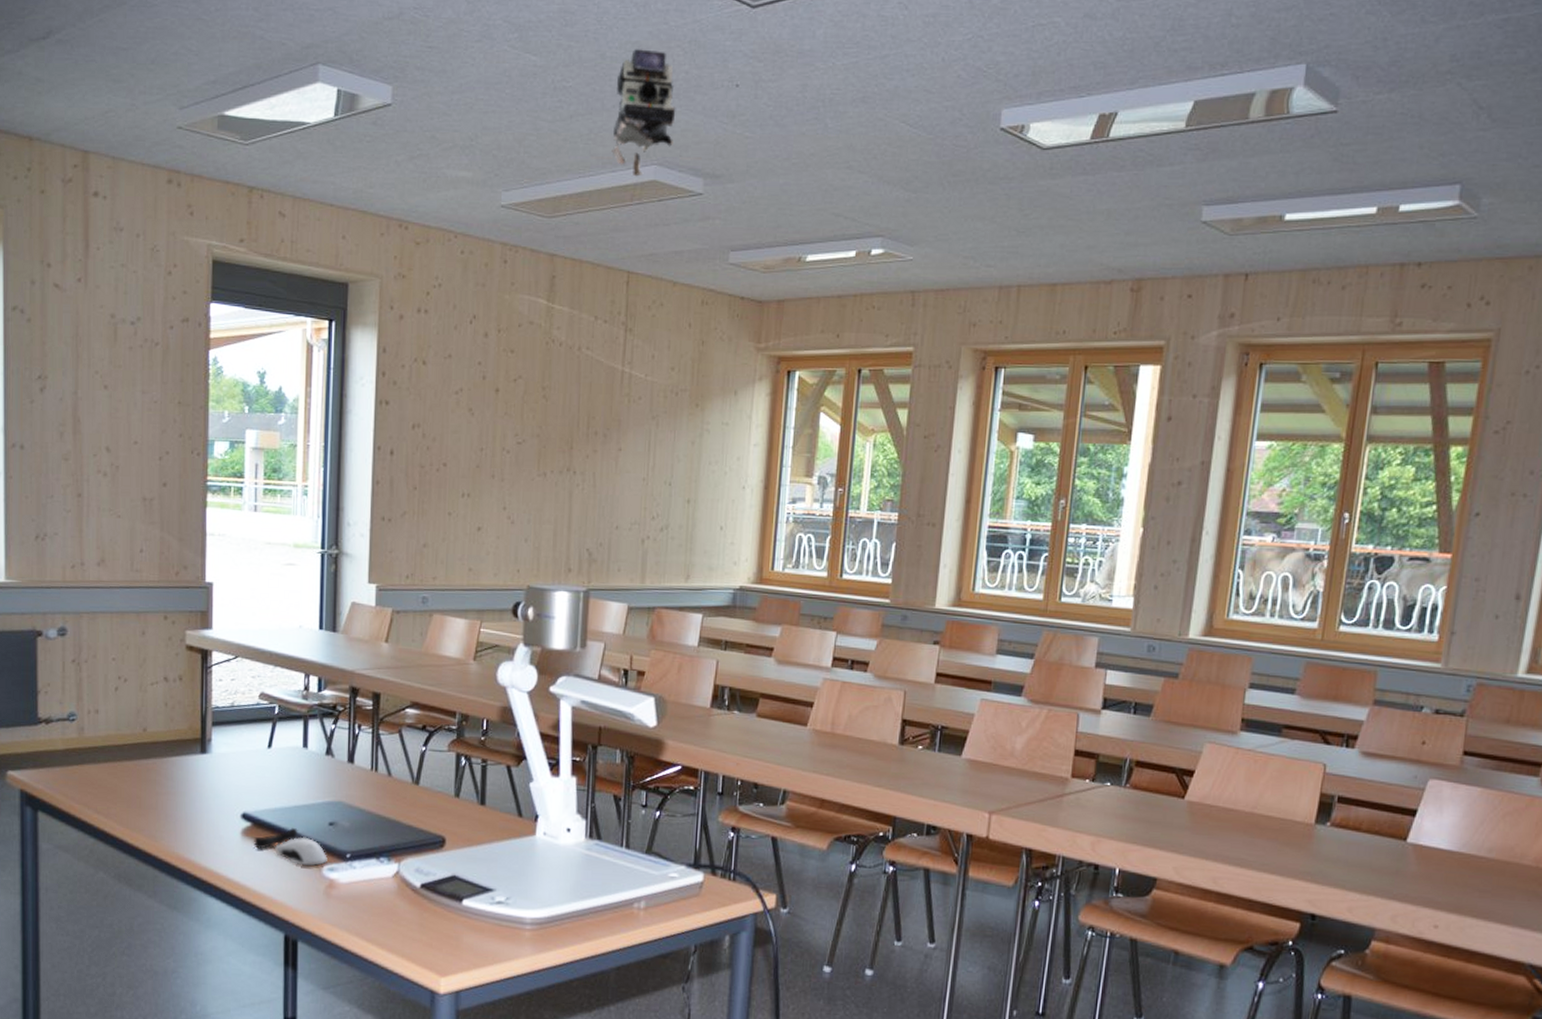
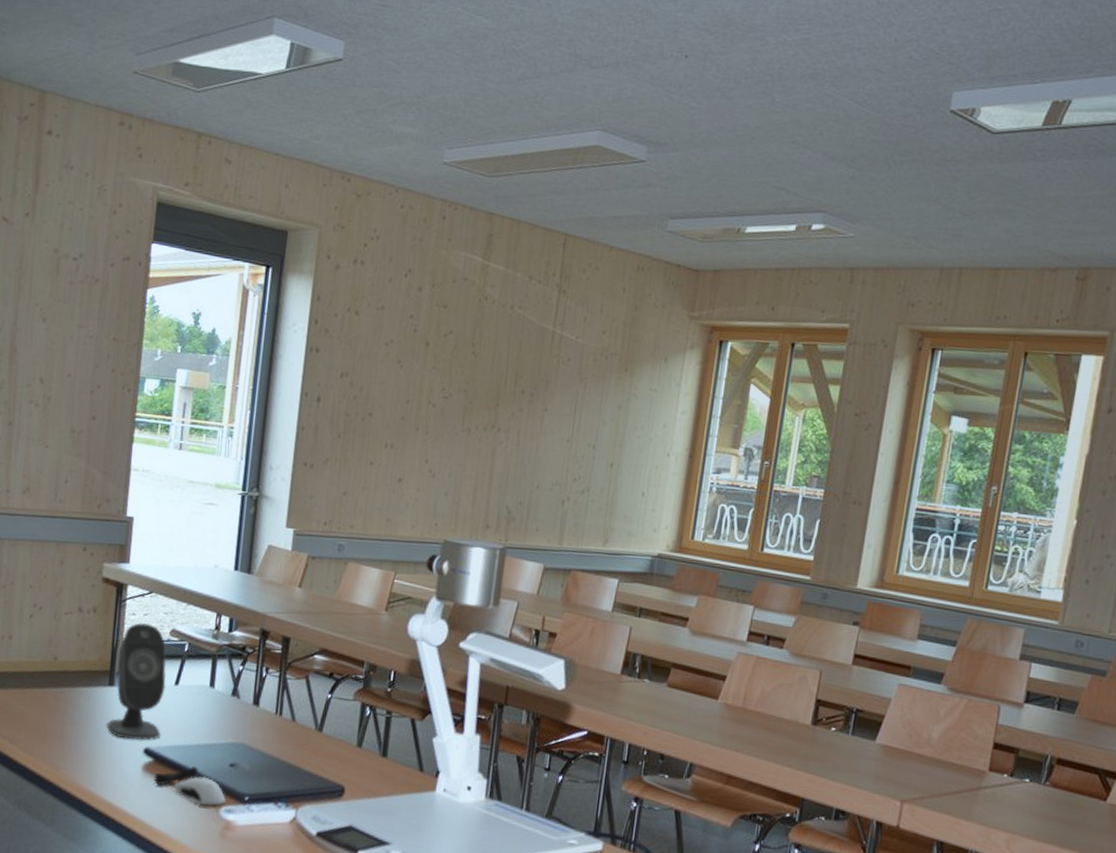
speaker: none [202,687,259,806] -> present [106,622,167,741]
camera: present [612,49,676,177] -> none [557,16,624,141]

